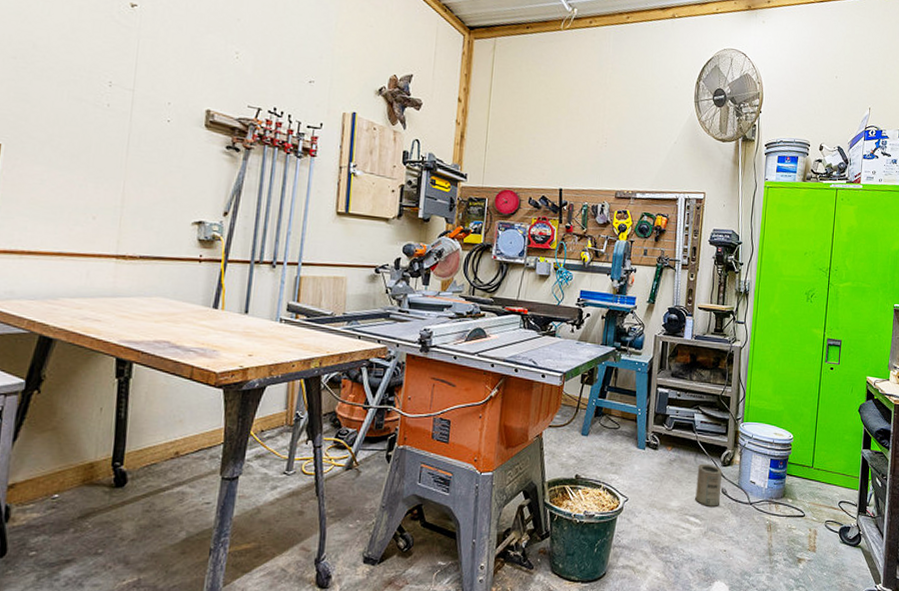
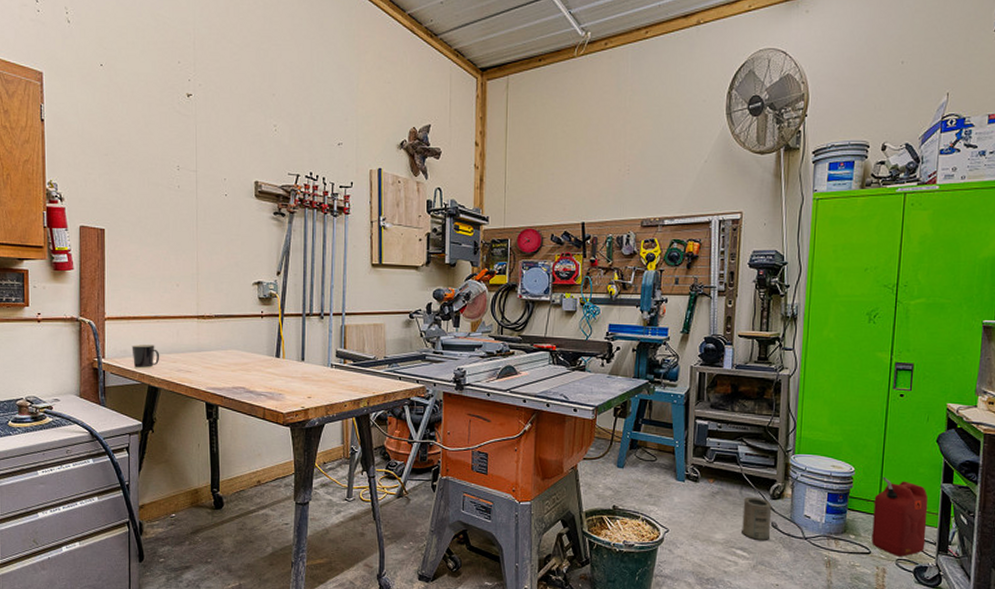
mug: none [21,285,61,316] -> present [131,344,160,370]
fuel can: none [806,443,852,518] -> present [871,476,929,557]

